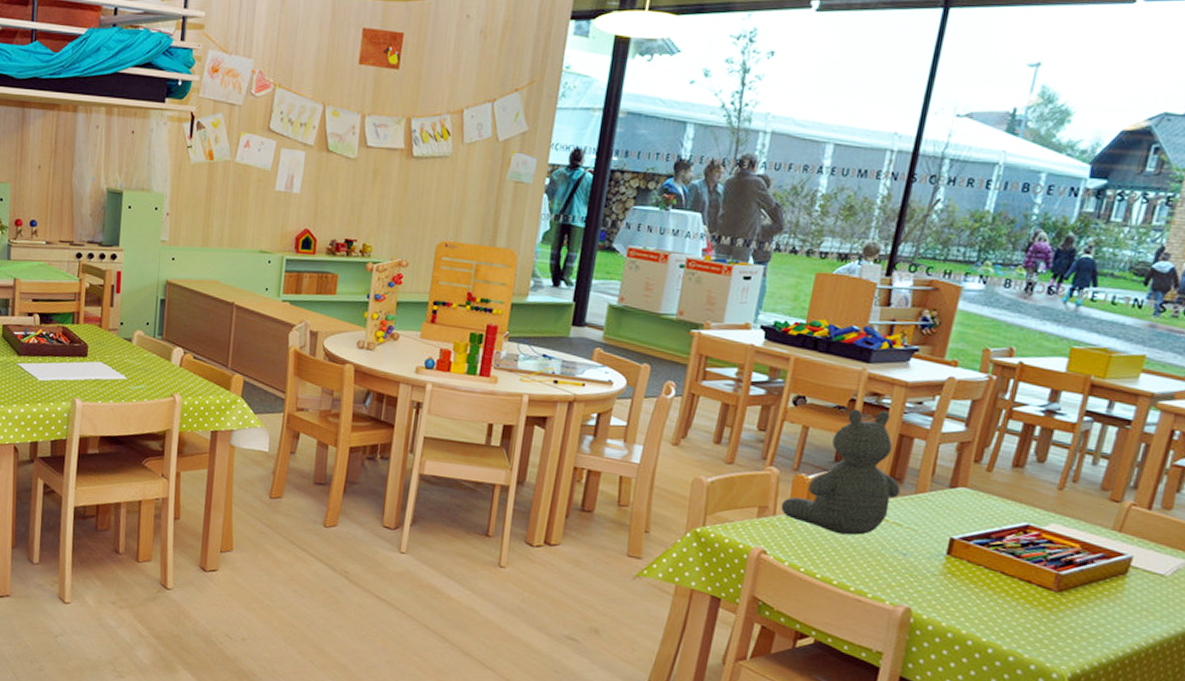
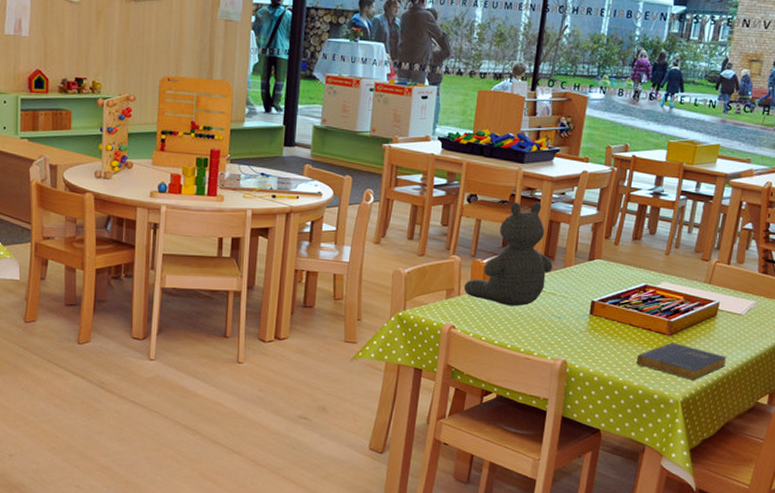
book: none [1008,600,1140,653] -> present [637,342,727,380]

